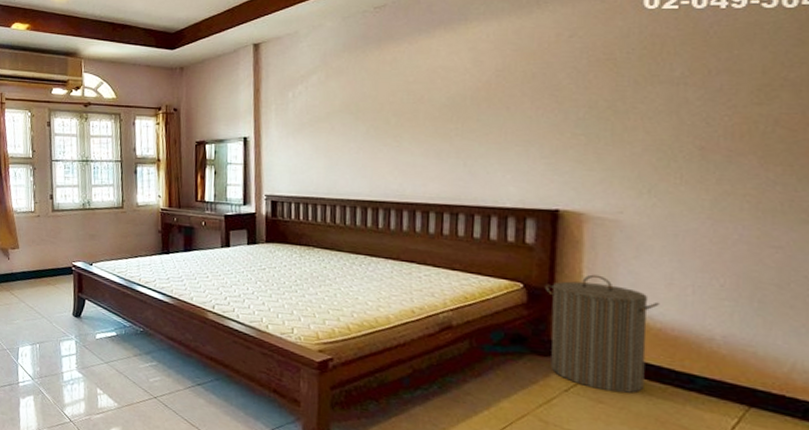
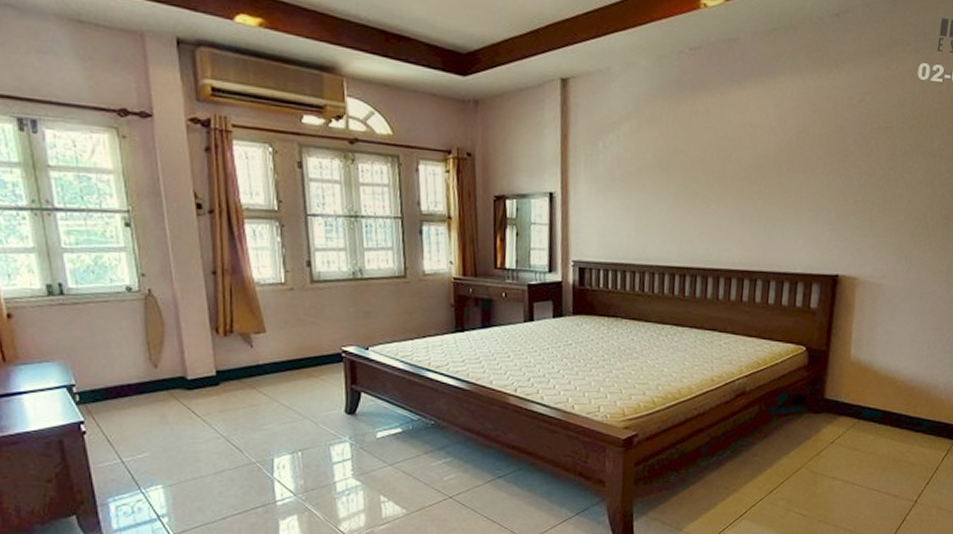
laundry hamper: present [544,274,660,393] -> none [822,335,905,440]

